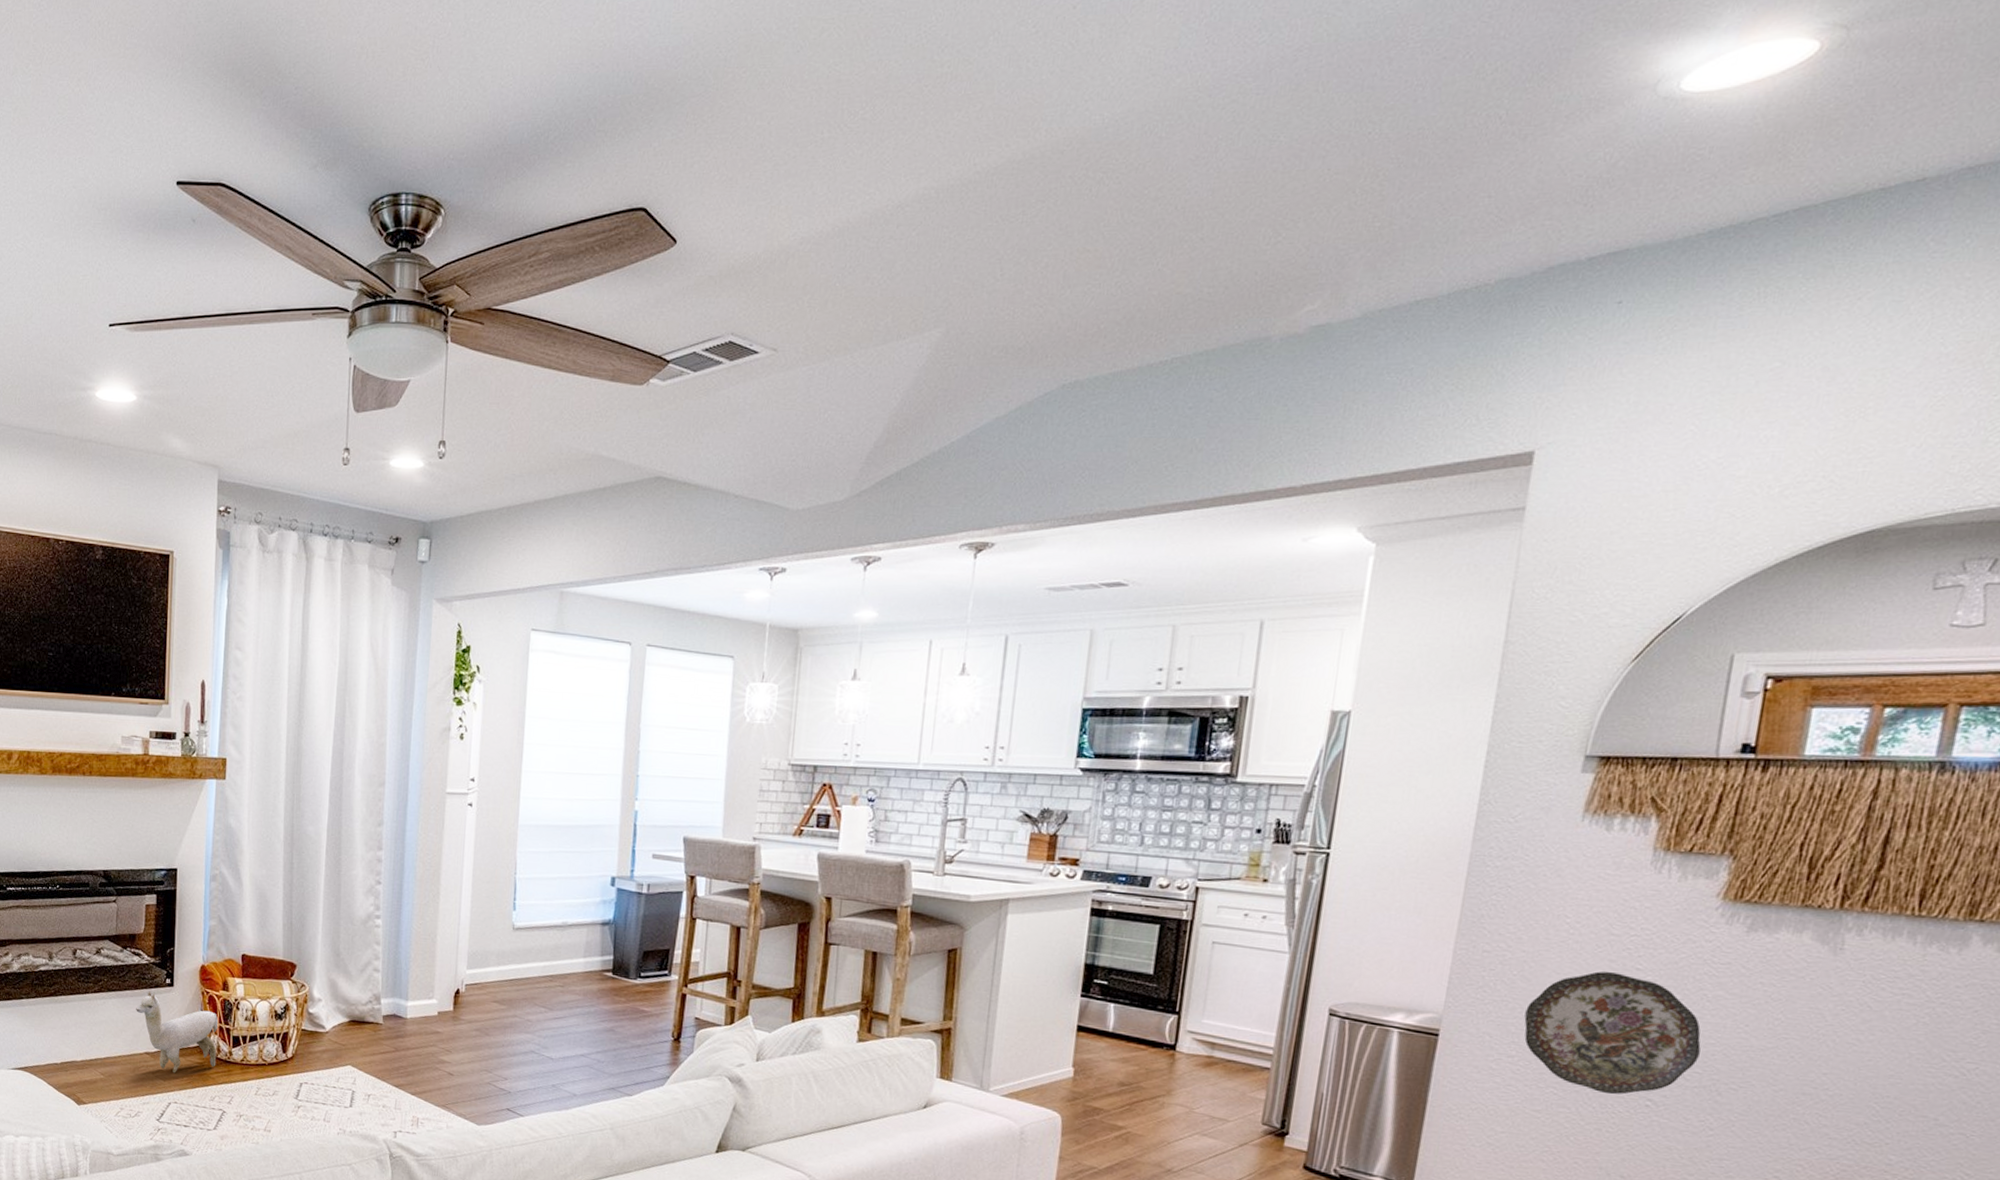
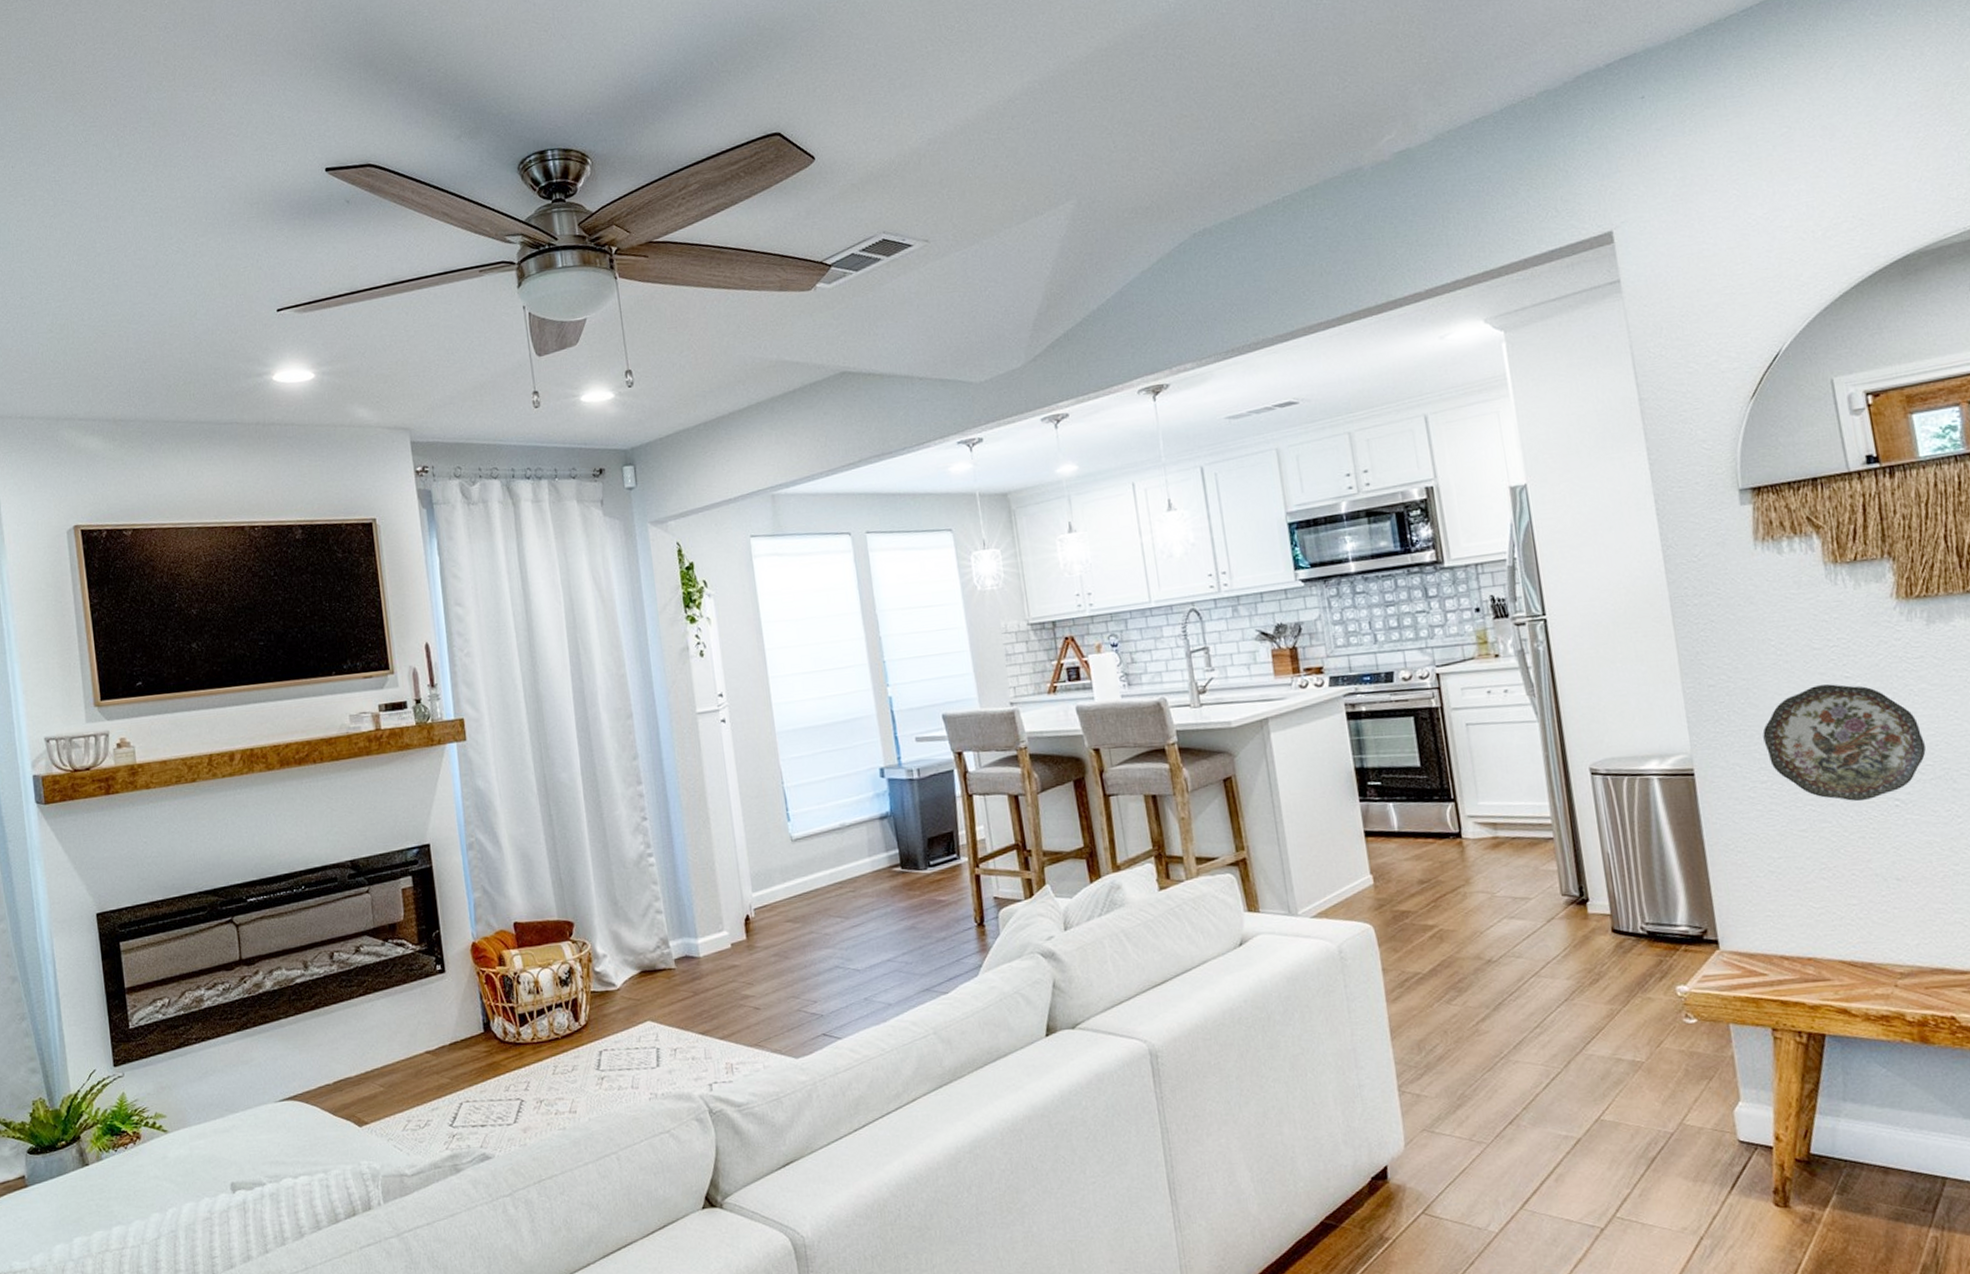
plush toy: present [136,990,219,1073] -> none [408,982,505,1069]

